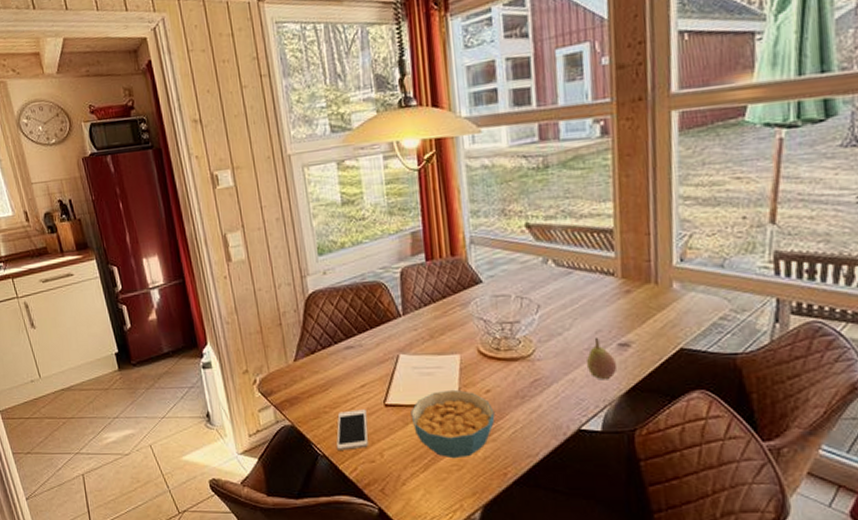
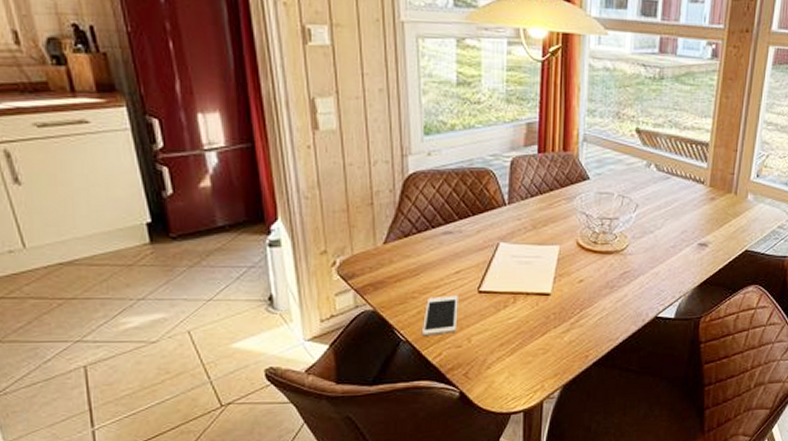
cereal bowl: present [410,389,495,459] -> none [504,278,585,343]
fruit: present [586,337,618,379] -> none [670,236,695,273]

